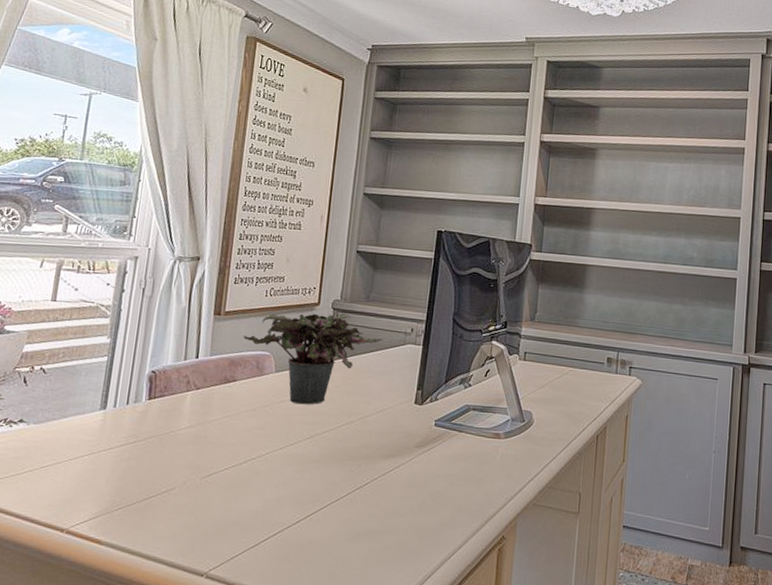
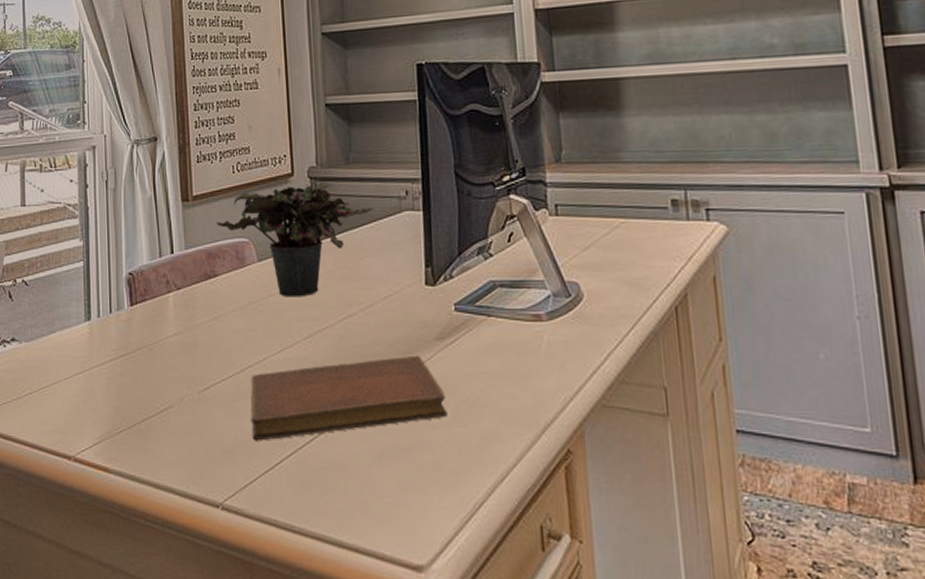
notebook: none [244,458,416,522] -> present [250,355,447,441]

